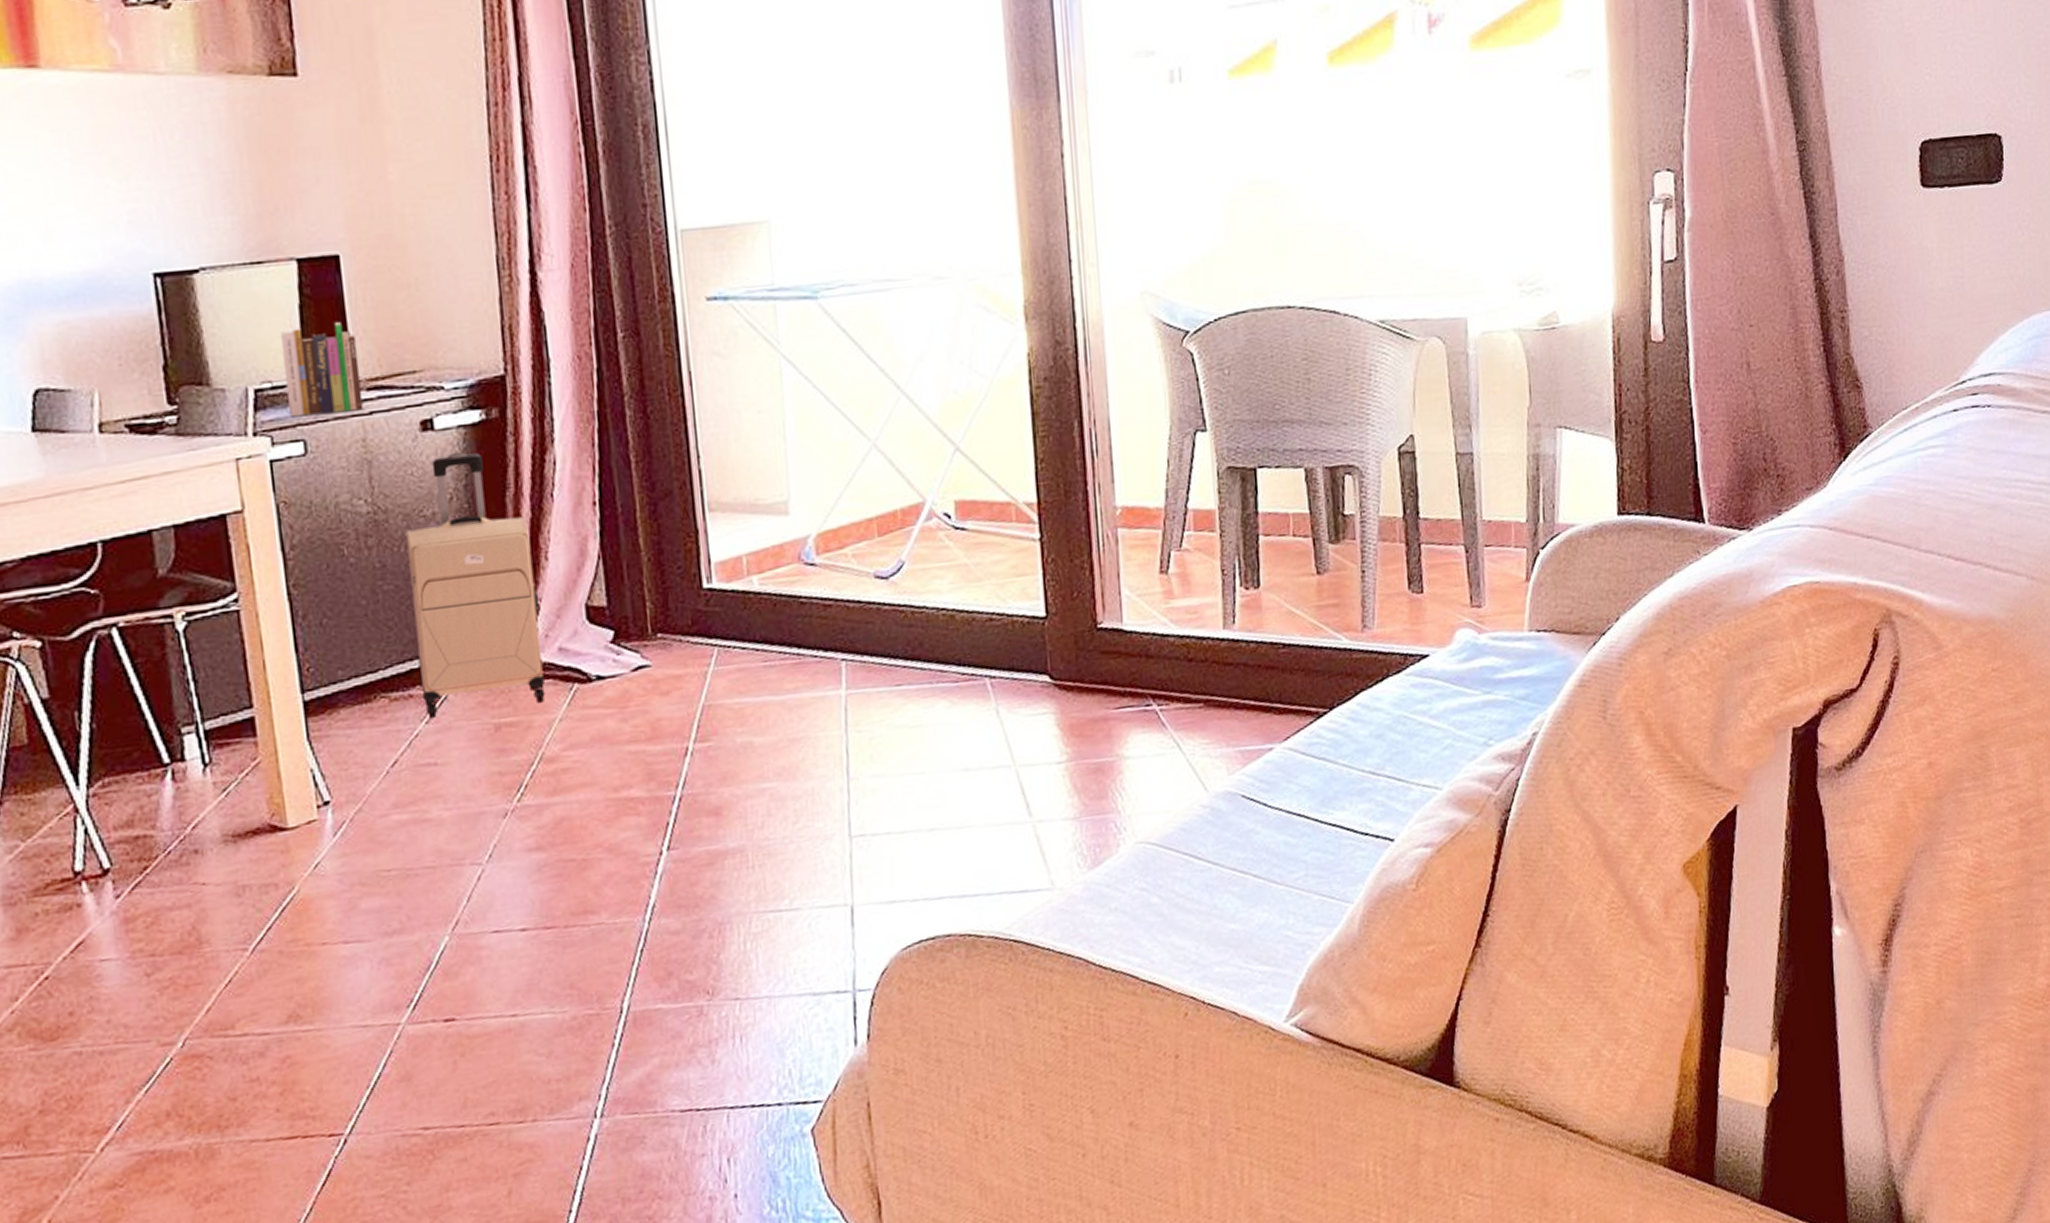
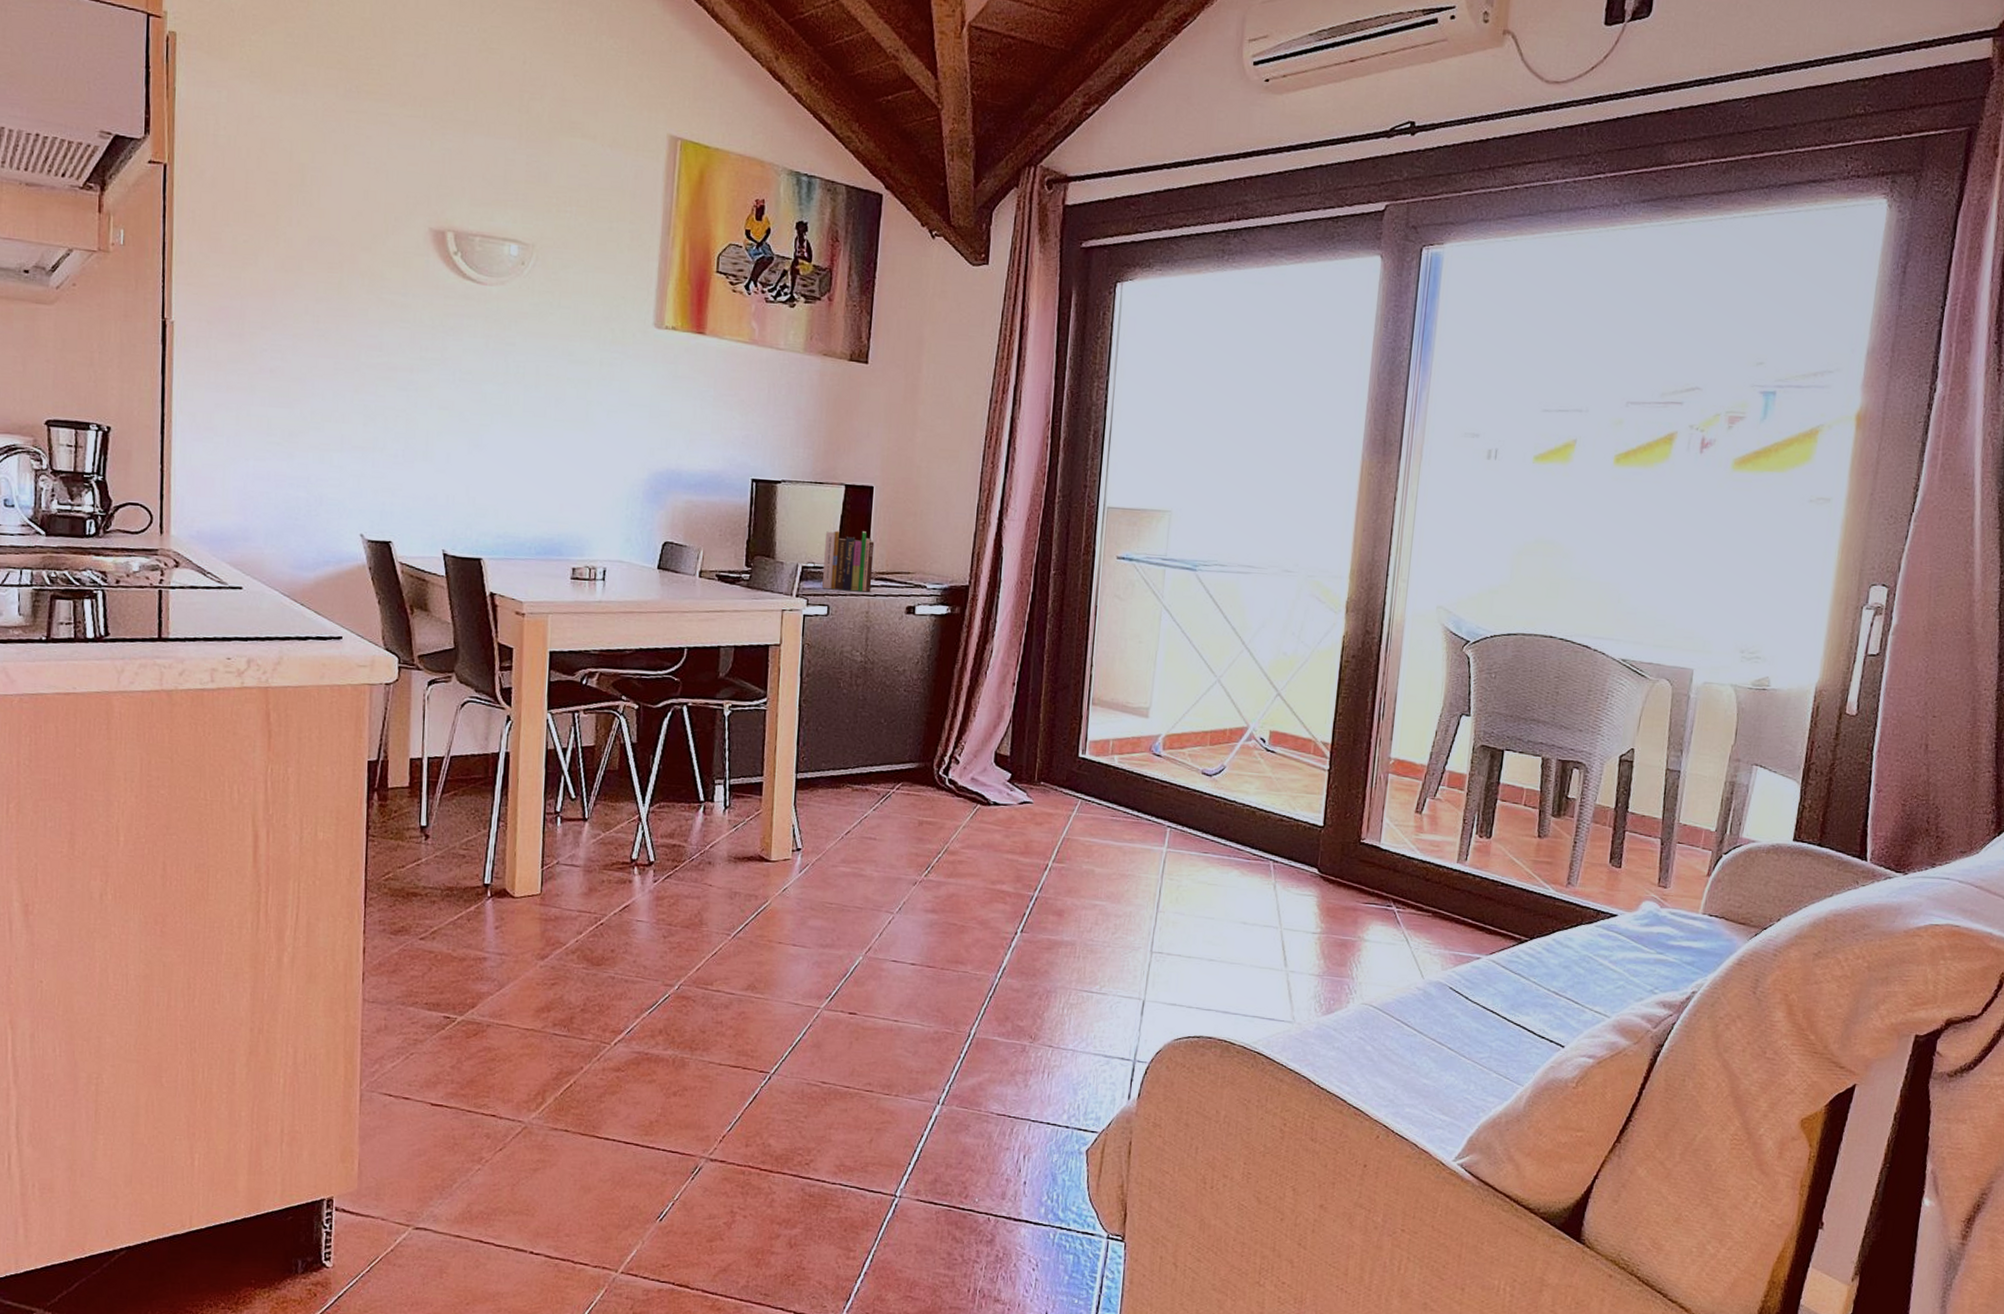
suitcase: present [406,453,545,720] -> none [874,632,966,814]

